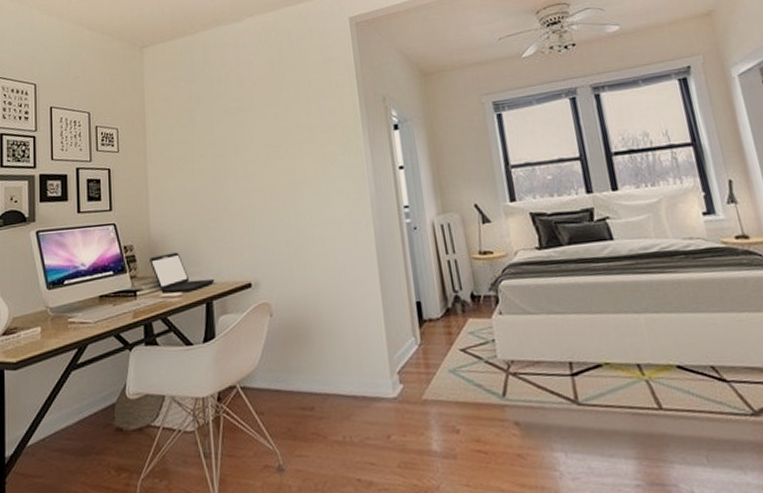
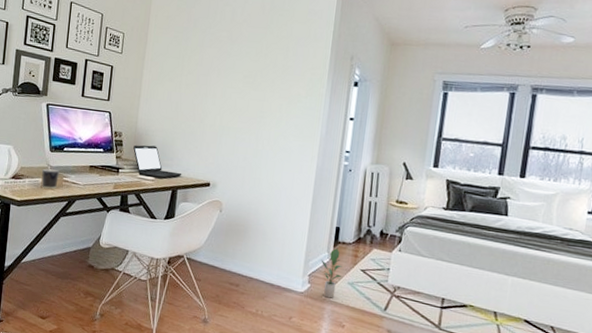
mug: none [40,311,62,339] -> present [41,168,59,190]
potted plant: none [408,329,438,398] -> present [321,248,342,299]

